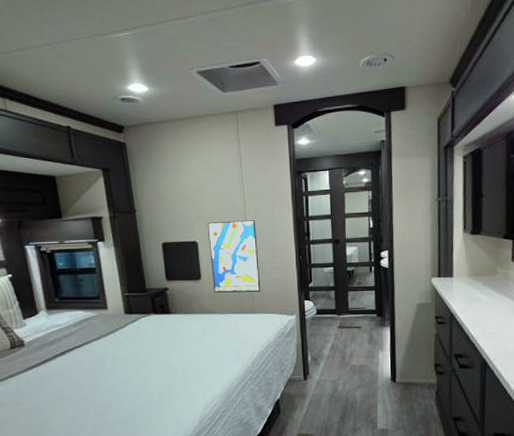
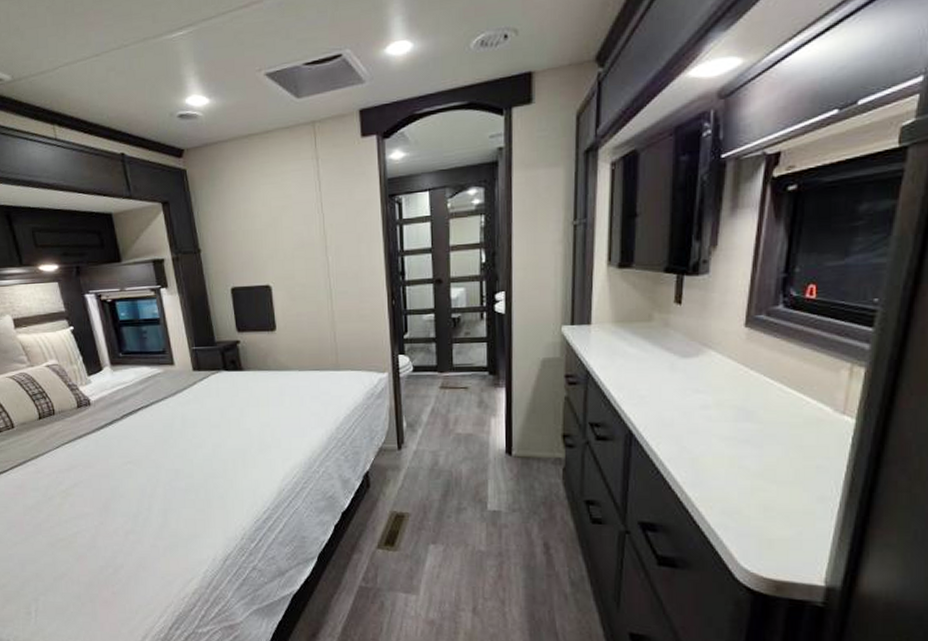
wall art: present [207,220,261,293] -> none [281,257,346,346]

